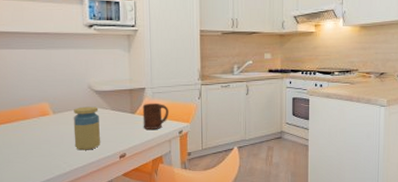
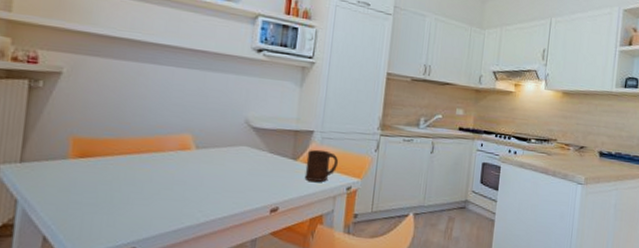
jar: present [73,106,100,150] -> none [216,144,254,199]

